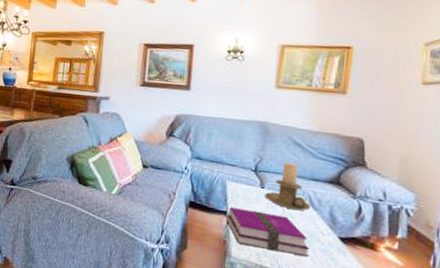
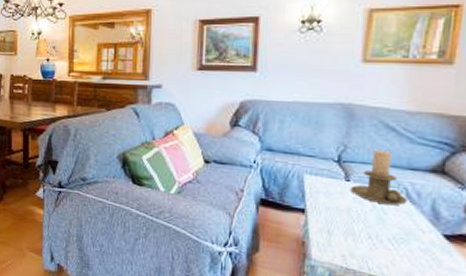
hardback book: present [226,207,309,258] -> none [304,204,406,258]

